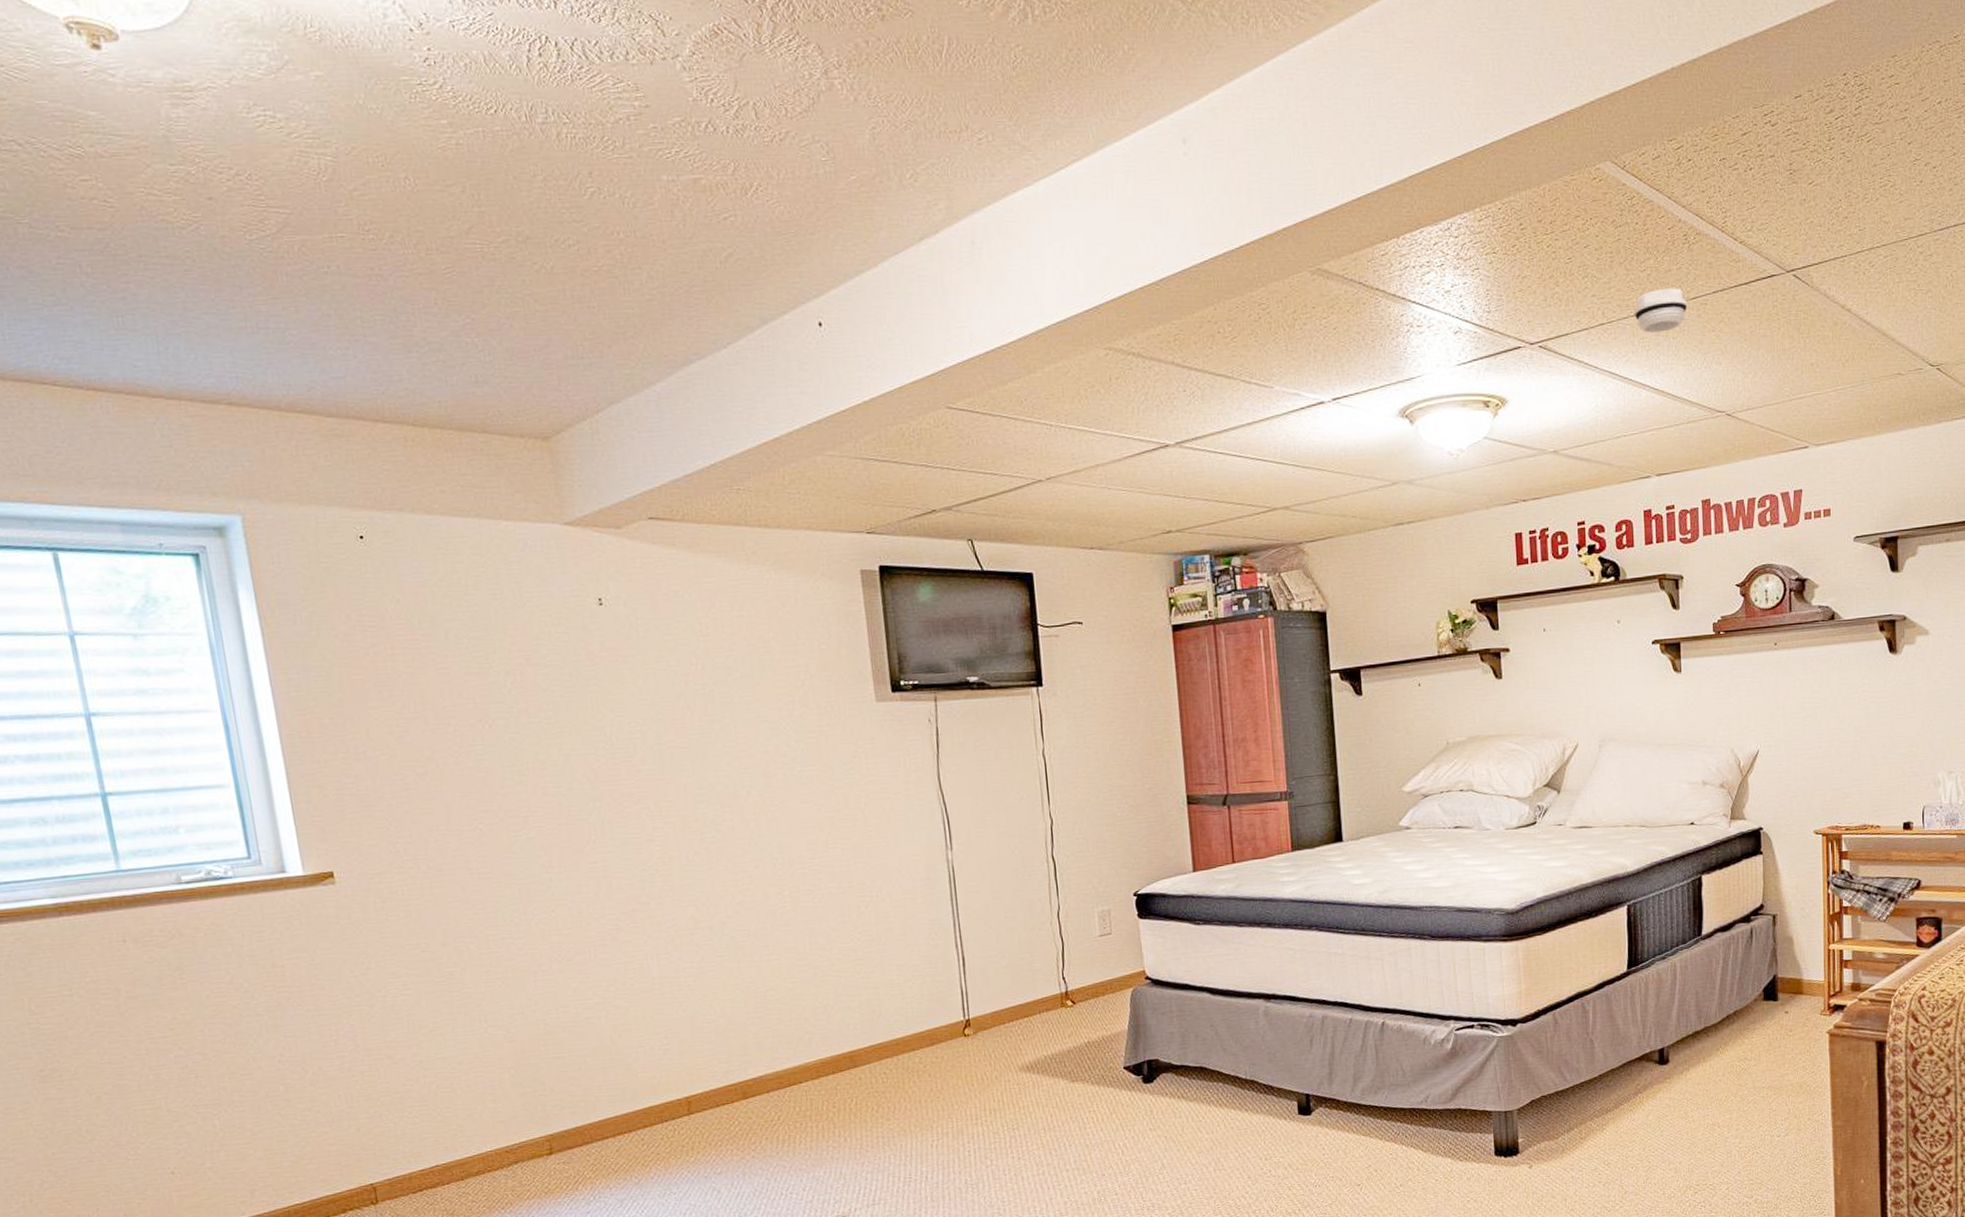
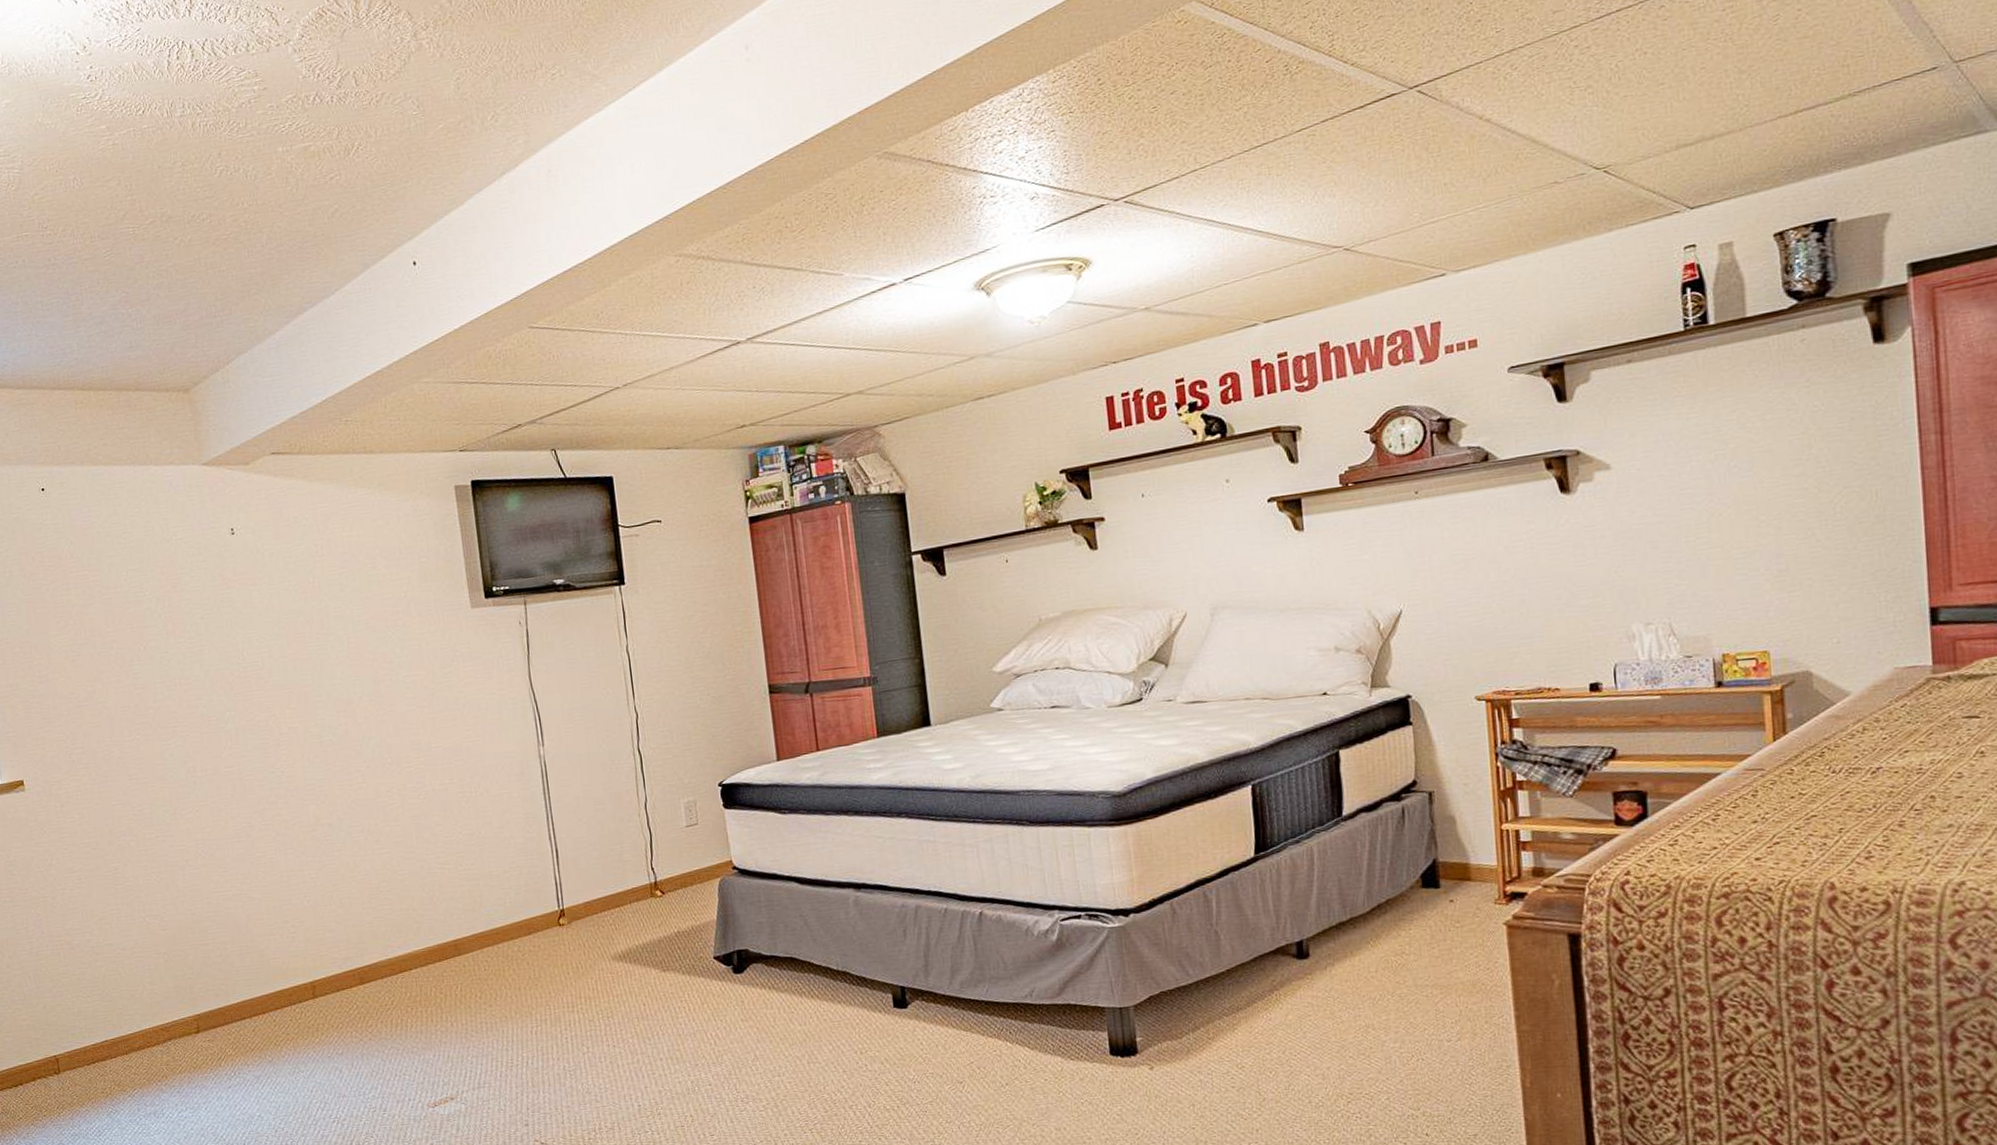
smoke detector: present [1633,288,1688,333] -> none [1230,122,1293,174]

